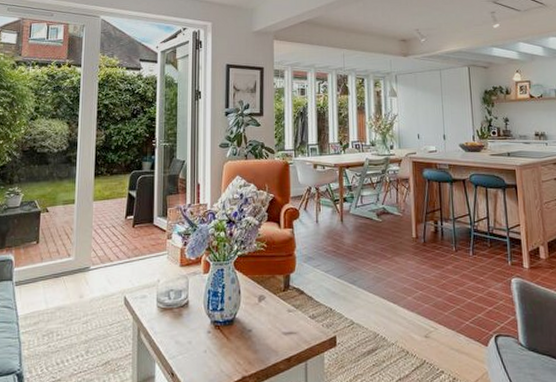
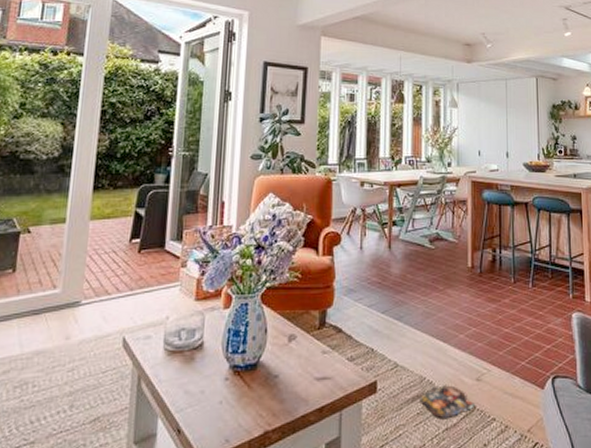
magazine: none [374,341,424,369] -> present [420,385,474,418]

